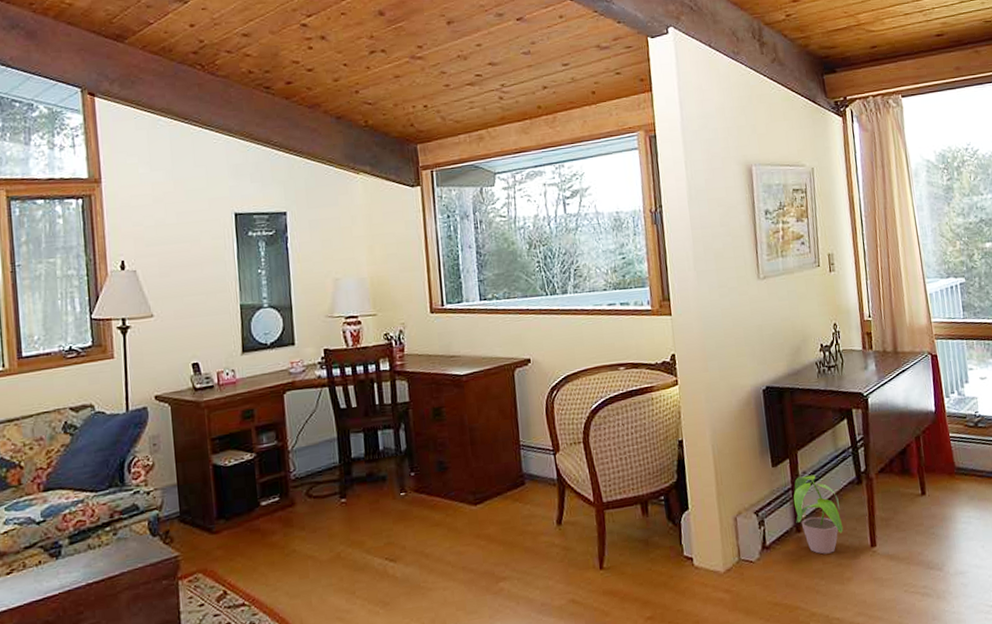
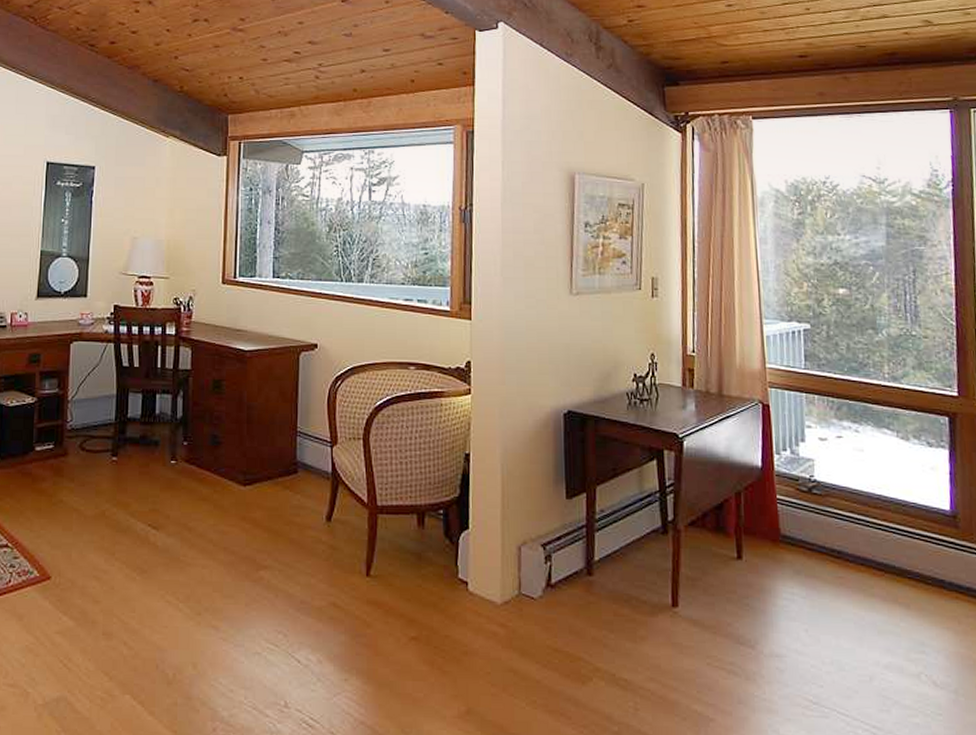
potted plant: present [793,475,844,555] -> none [586,514,642,605]

